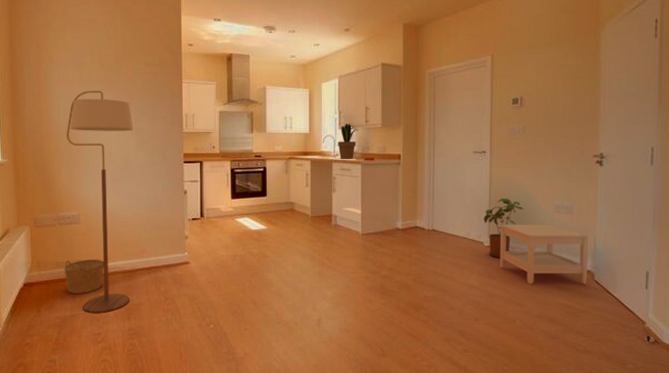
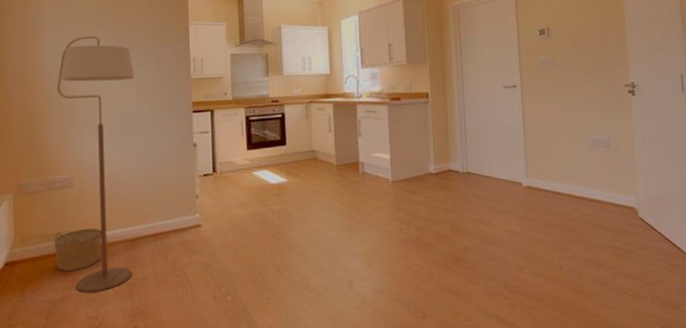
potted plant: present [337,123,359,160] -> none [361,62,383,101]
house plant: present [483,198,524,258] -> none [519,134,560,200]
side table: present [500,225,588,285] -> none [537,160,632,226]

